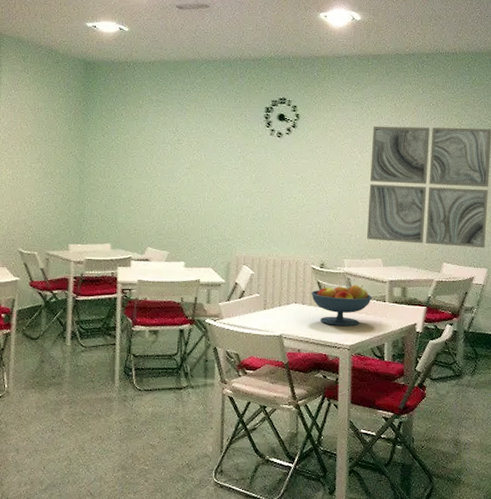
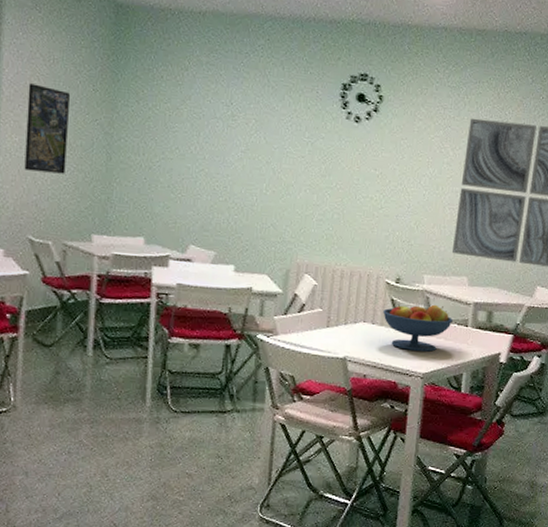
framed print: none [16,128,51,197] -> present [24,83,70,174]

